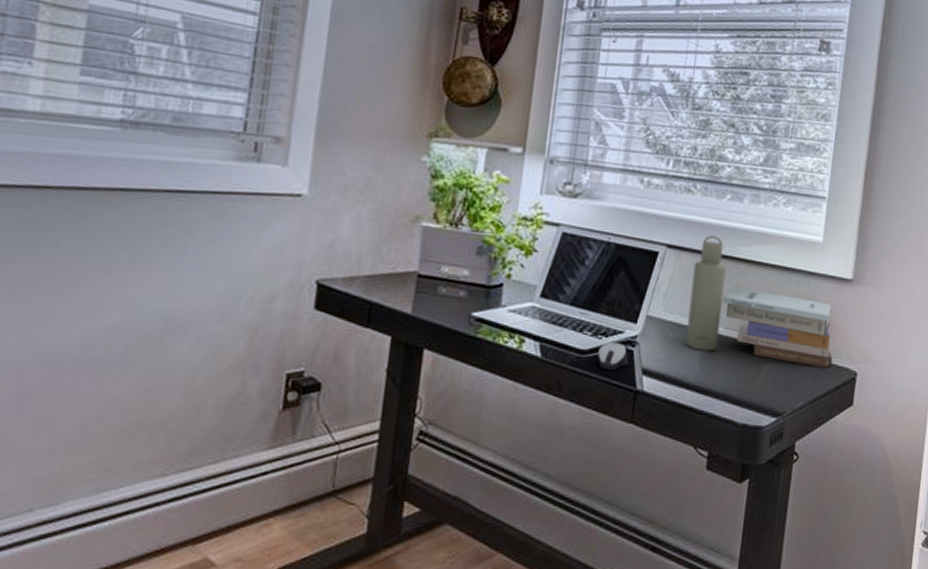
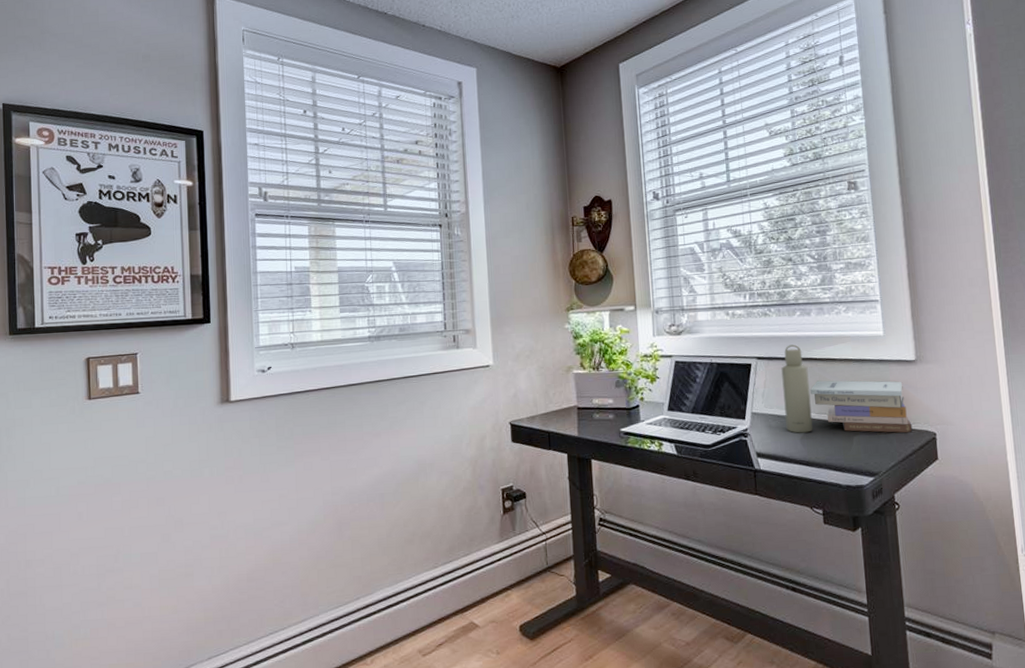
computer mouse: present [598,342,629,371] -> none [719,436,745,458]

